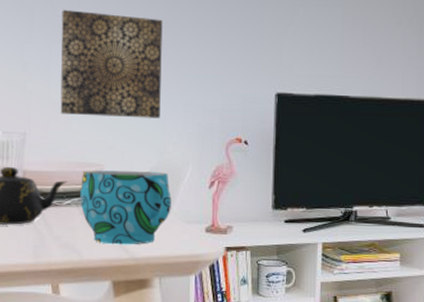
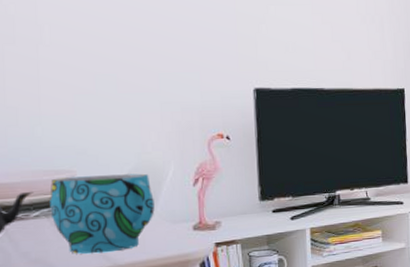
wall art: present [60,10,163,118] -> none [14,9,136,121]

